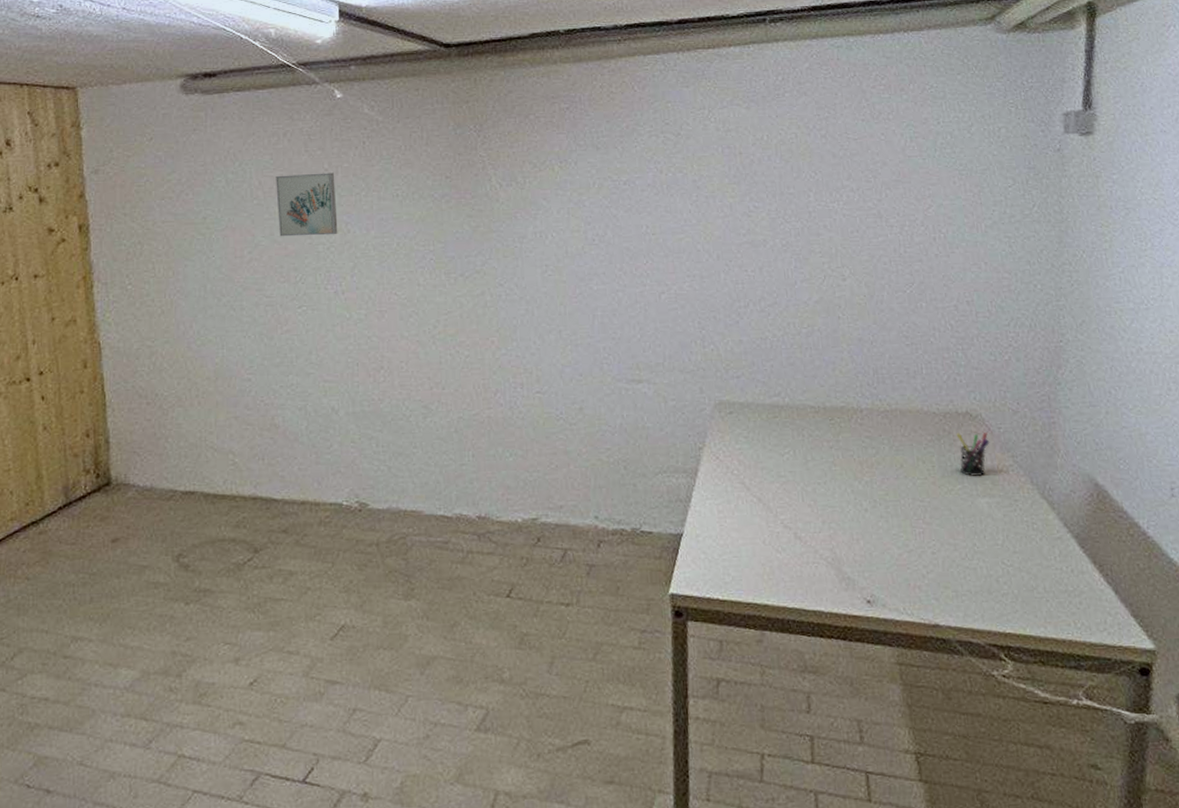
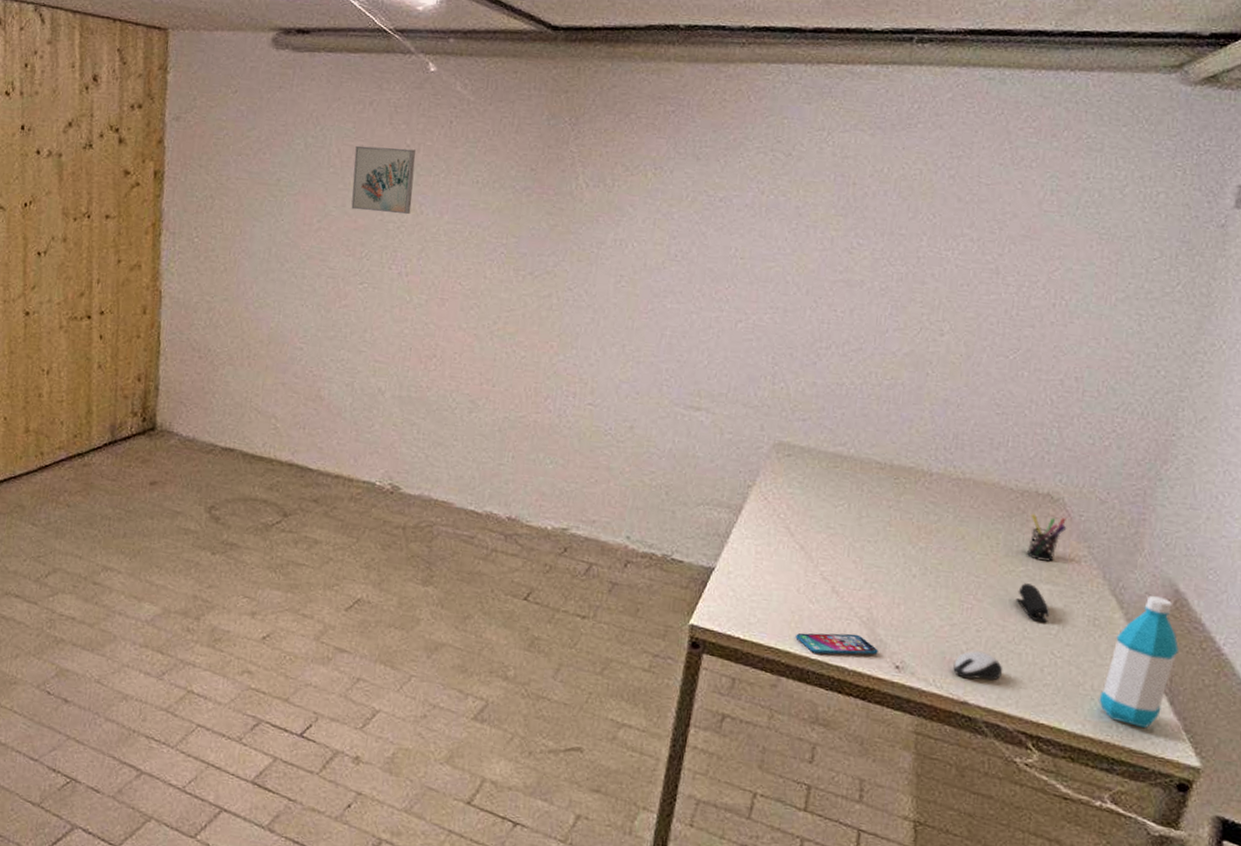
smartphone: none [770,576,849,602] -> present [795,633,878,655]
computer mouse: none [918,573,964,602] -> present [953,651,1003,681]
stapler: none [960,500,993,535] -> present [1016,583,1049,623]
water bottle: none [1053,493,1111,620] -> present [1099,596,1179,728]

